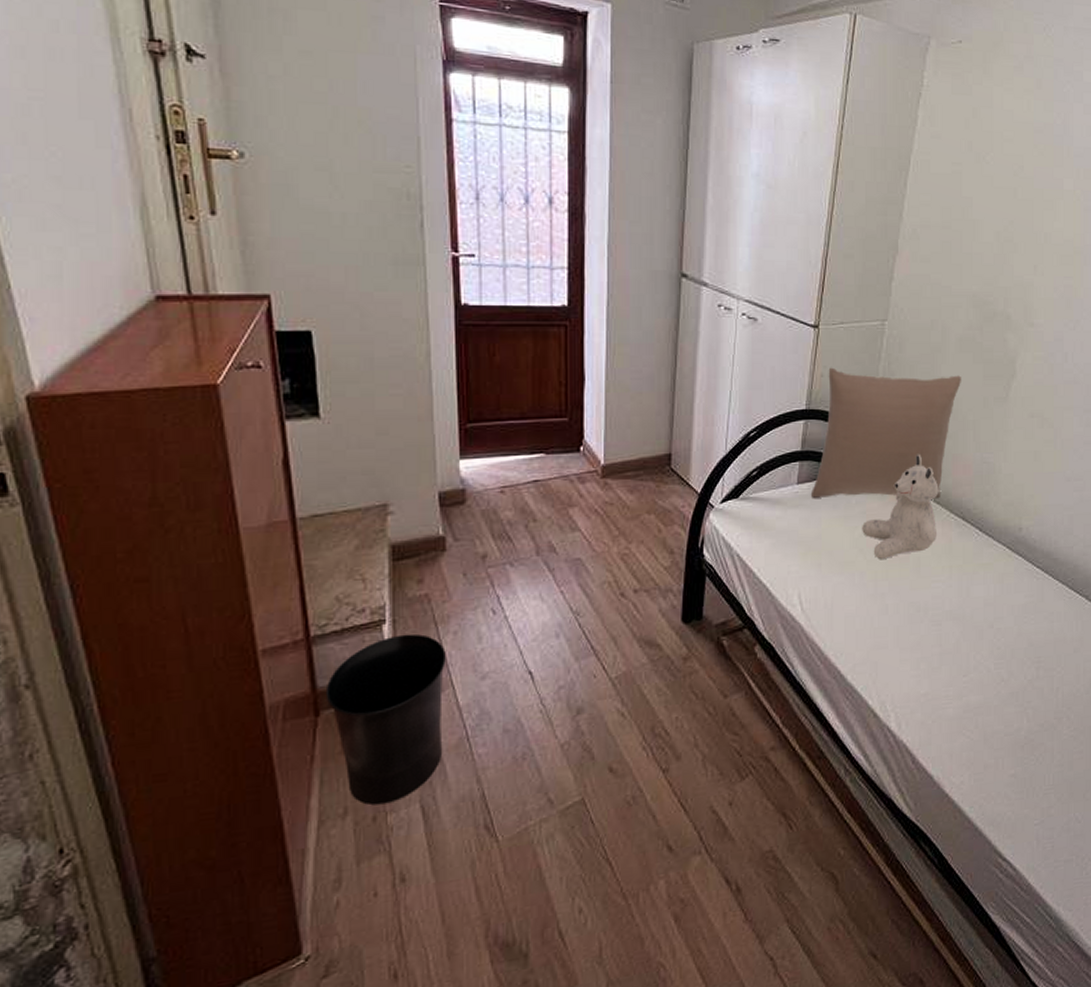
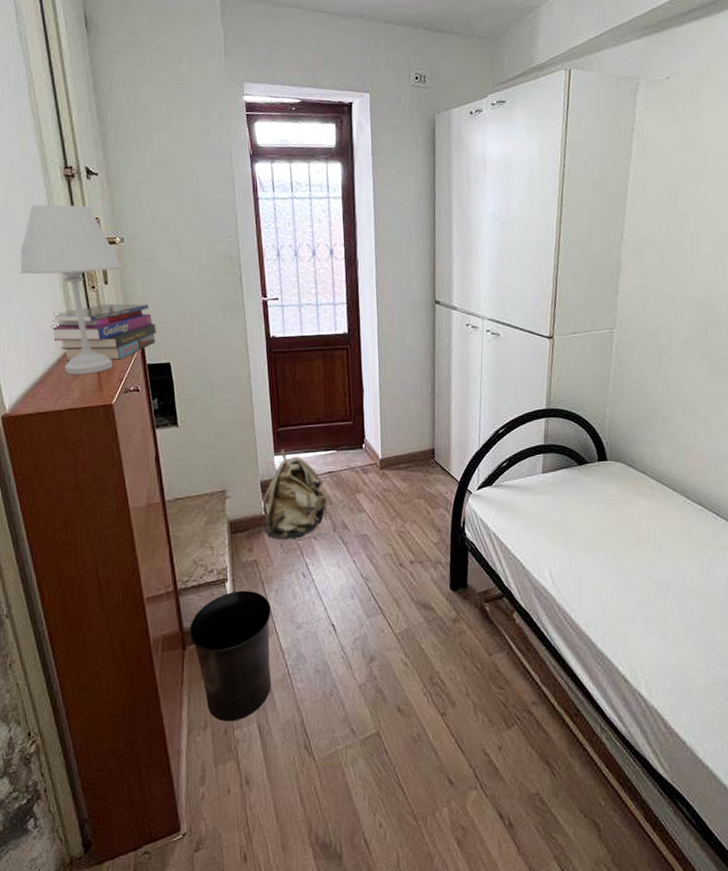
table lamp: none [64,88,239,342] -> present [19,204,121,376]
books: none [117,242,291,323] -> present [50,303,156,362]
backpack: none [441,451,529,568] -> present [263,449,328,540]
pillow: present [812,367,961,499] -> none [555,371,689,486]
stuffed animal: present [862,453,939,559] -> none [603,445,675,540]

